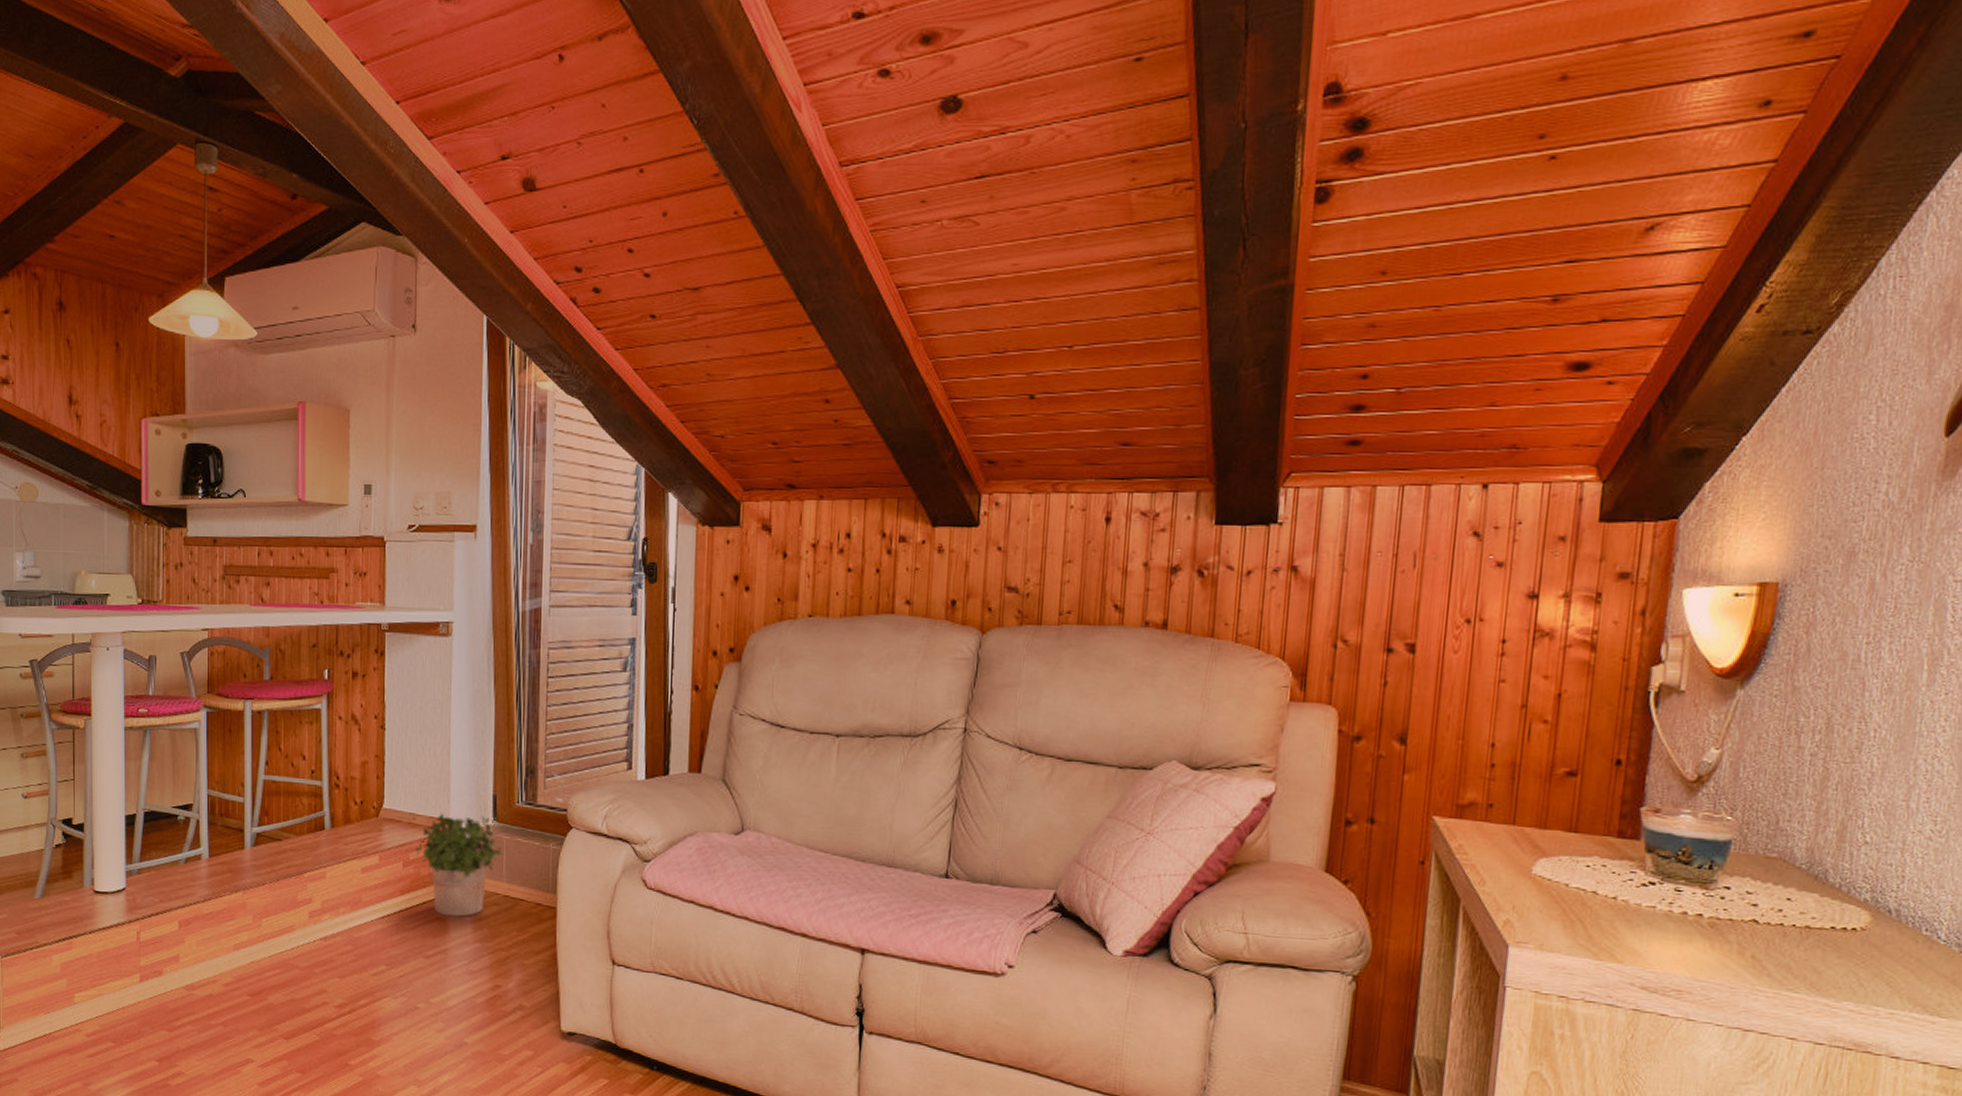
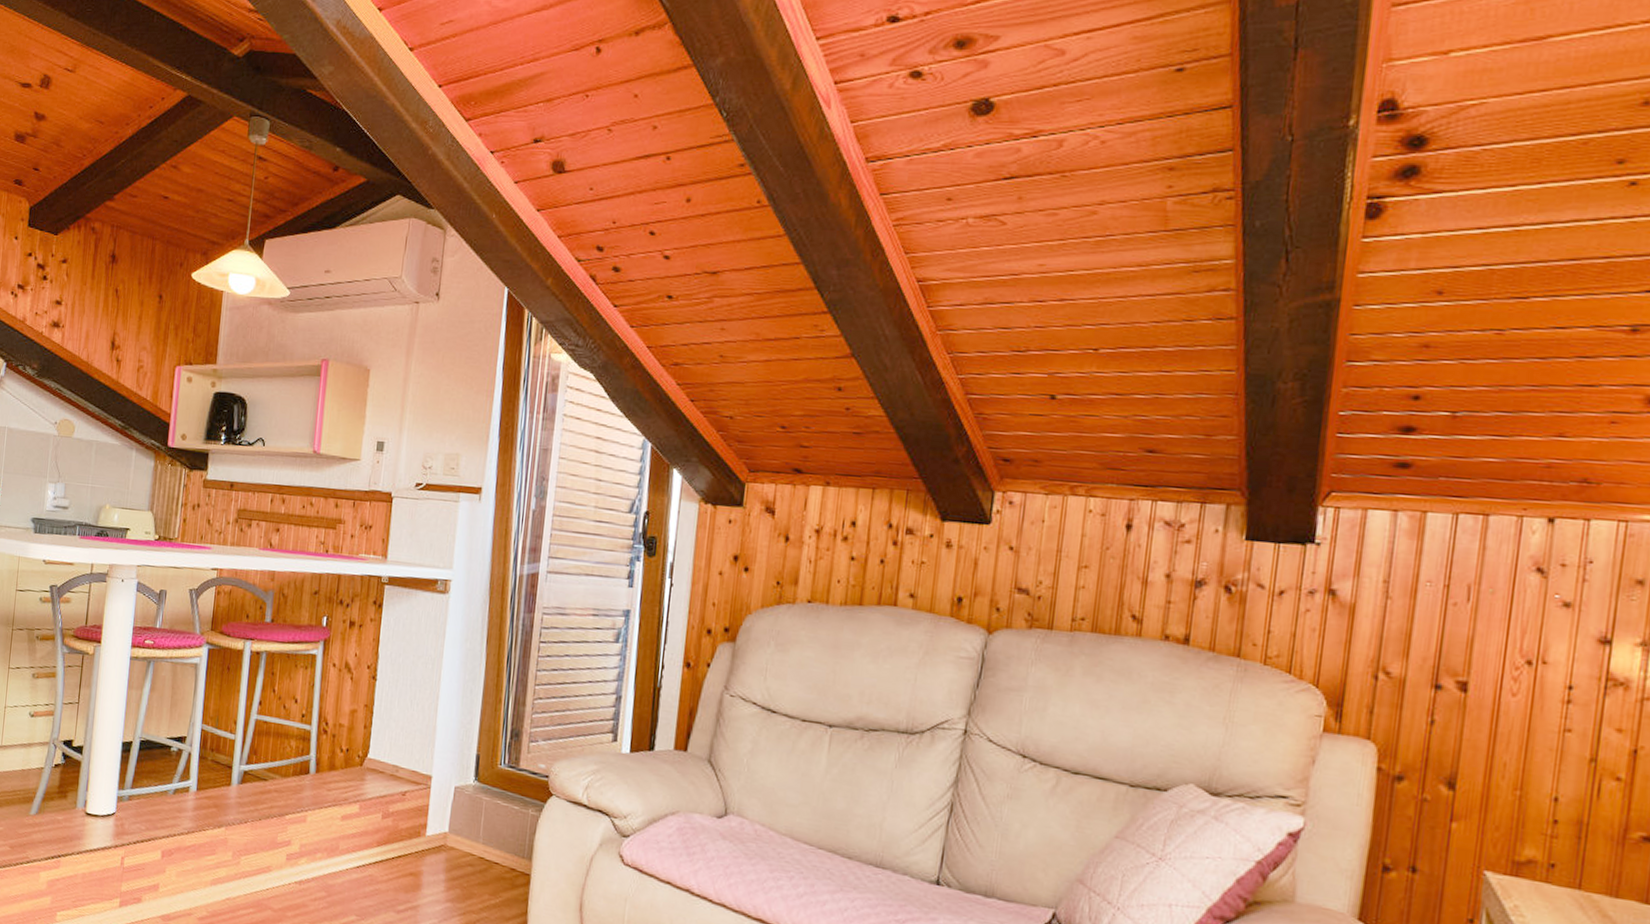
potted plant: present [415,813,502,917] -> none [395,768,481,875]

